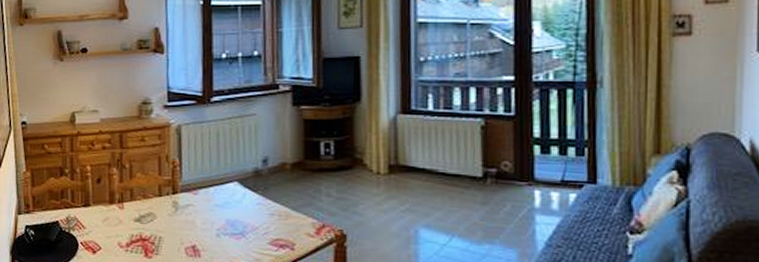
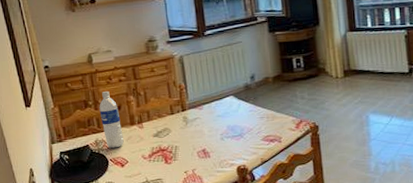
water bottle: none [75,159,100,230] -> present [99,91,124,149]

